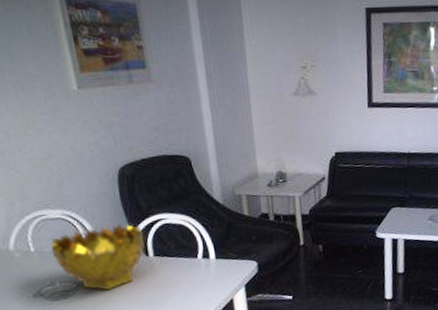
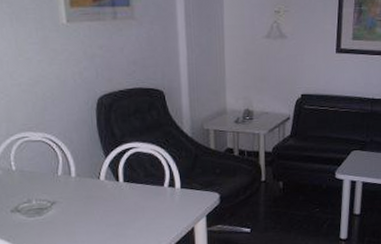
decorative bowl: present [50,224,145,291] -> none [30,150,116,211]

